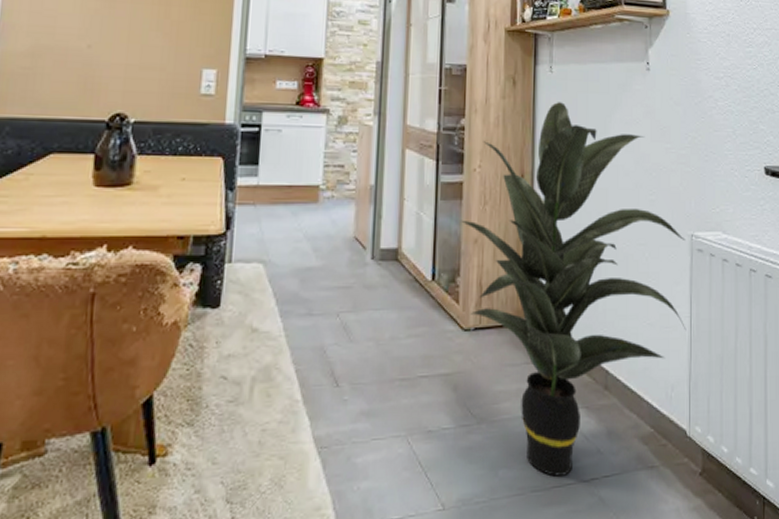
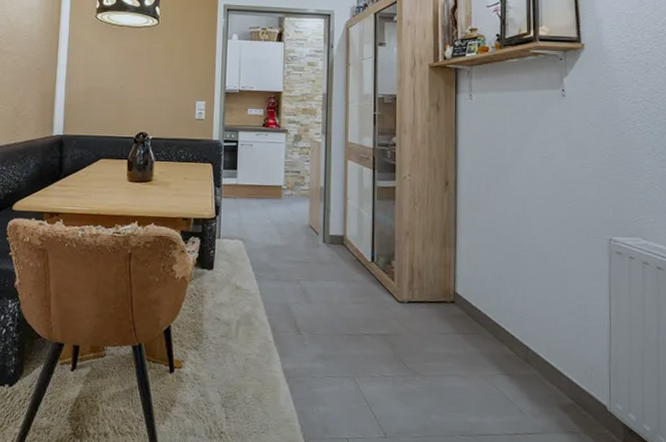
indoor plant: present [461,102,687,477] -> none [395,124,606,427]

